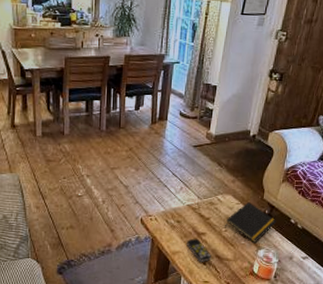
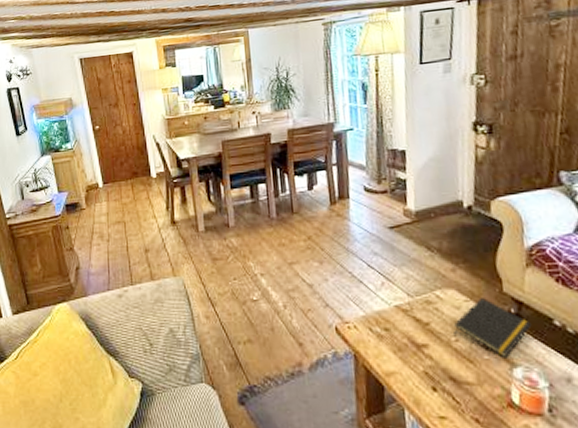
remote control: present [187,238,211,262] -> none [403,352,444,387]

